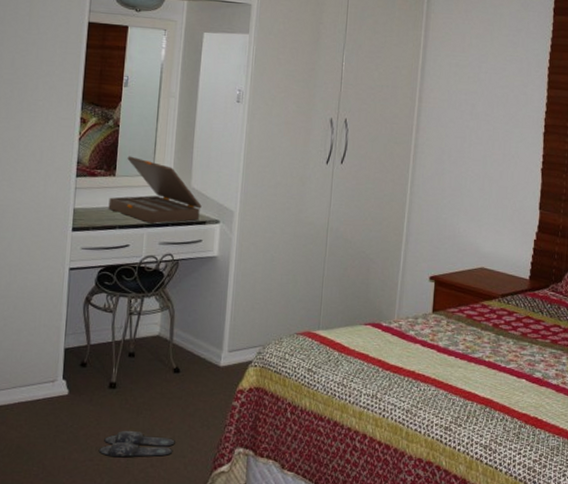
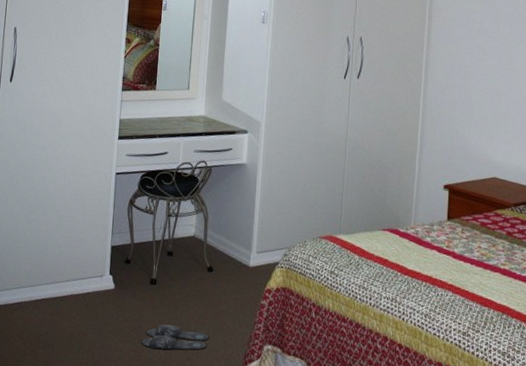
jewelry box: present [108,156,202,224] -> none [149,72,232,133]

